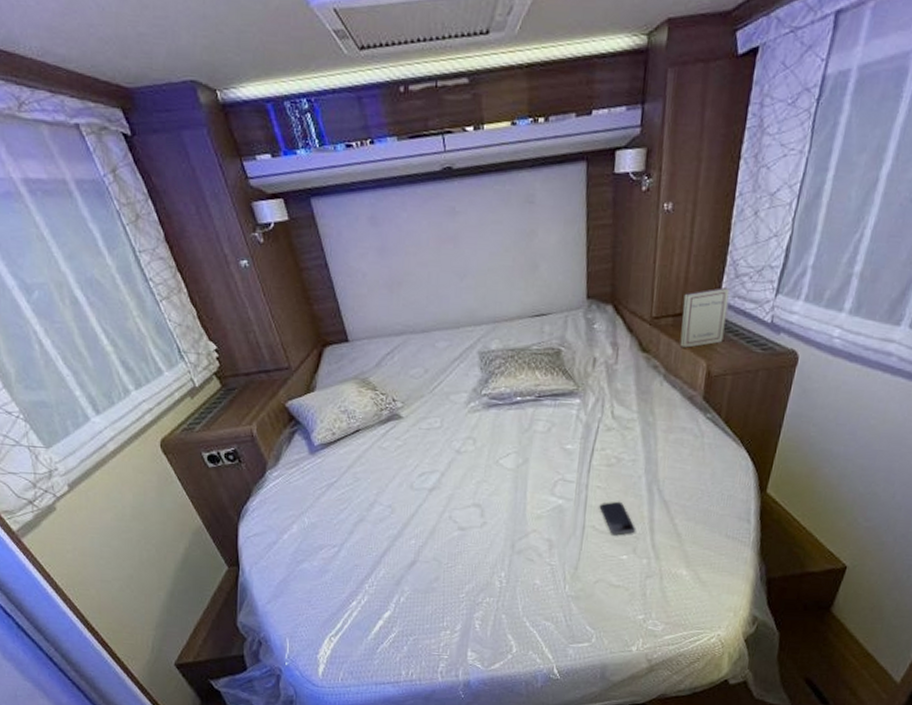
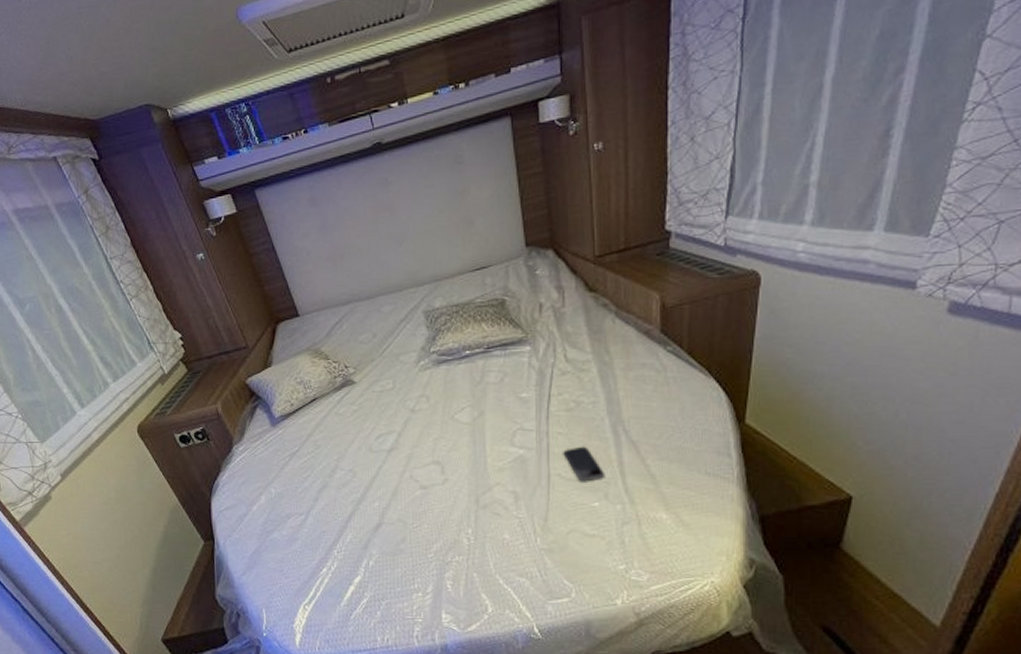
book: present [679,287,730,348] -> none [626,217,674,282]

